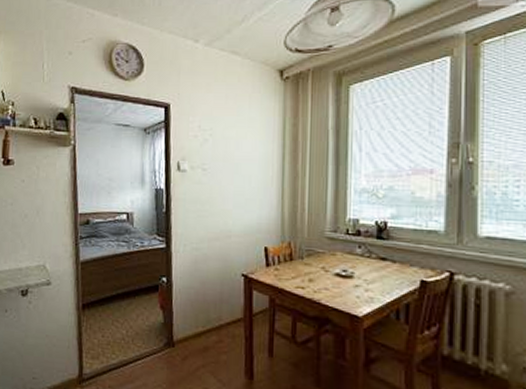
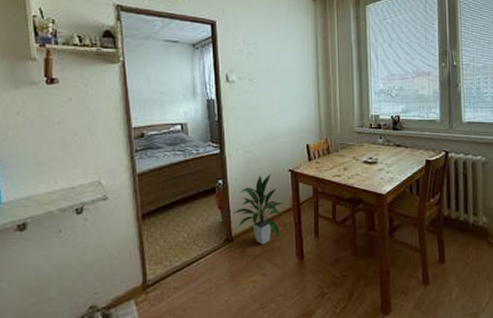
indoor plant: none [175,277,233,356] -> present [232,174,283,245]

